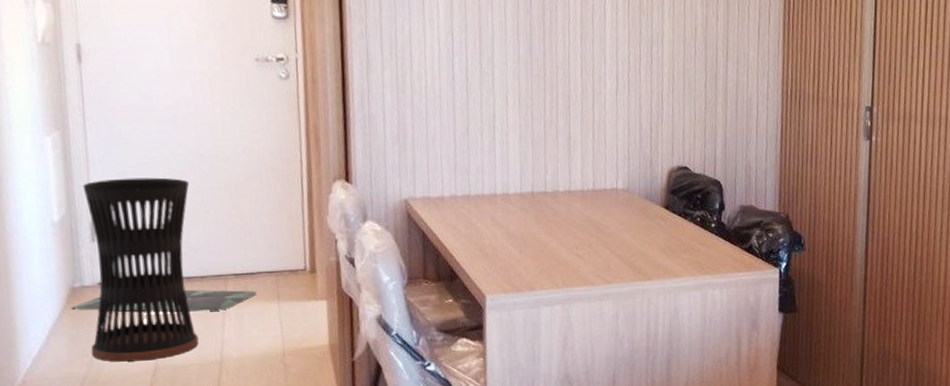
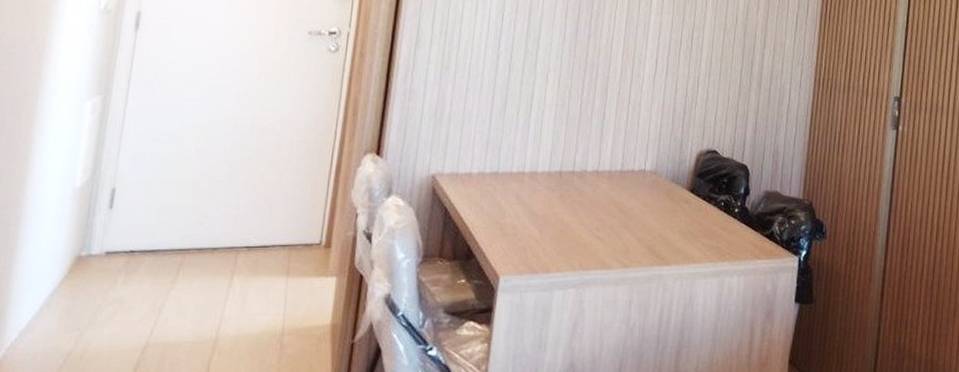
doormat: present [72,289,257,311] -> none [73,261,267,285]
umbrella stand: present [82,177,199,362] -> none [82,145,219,337]

